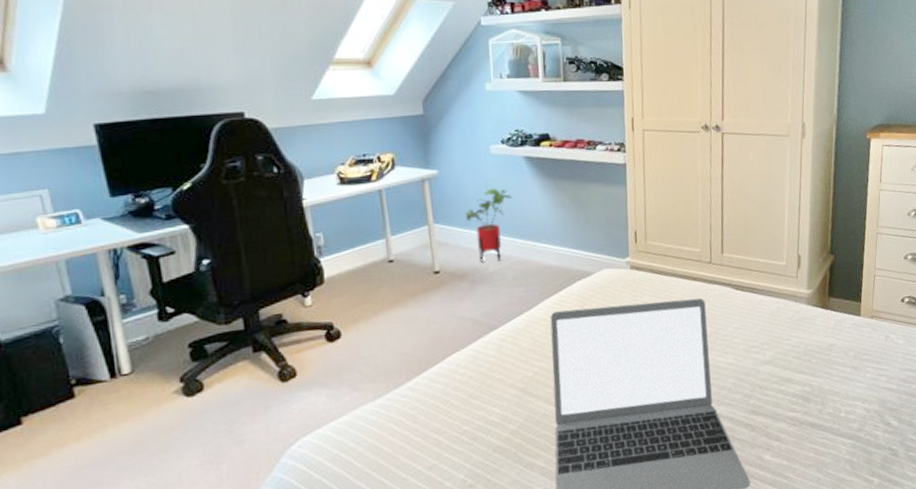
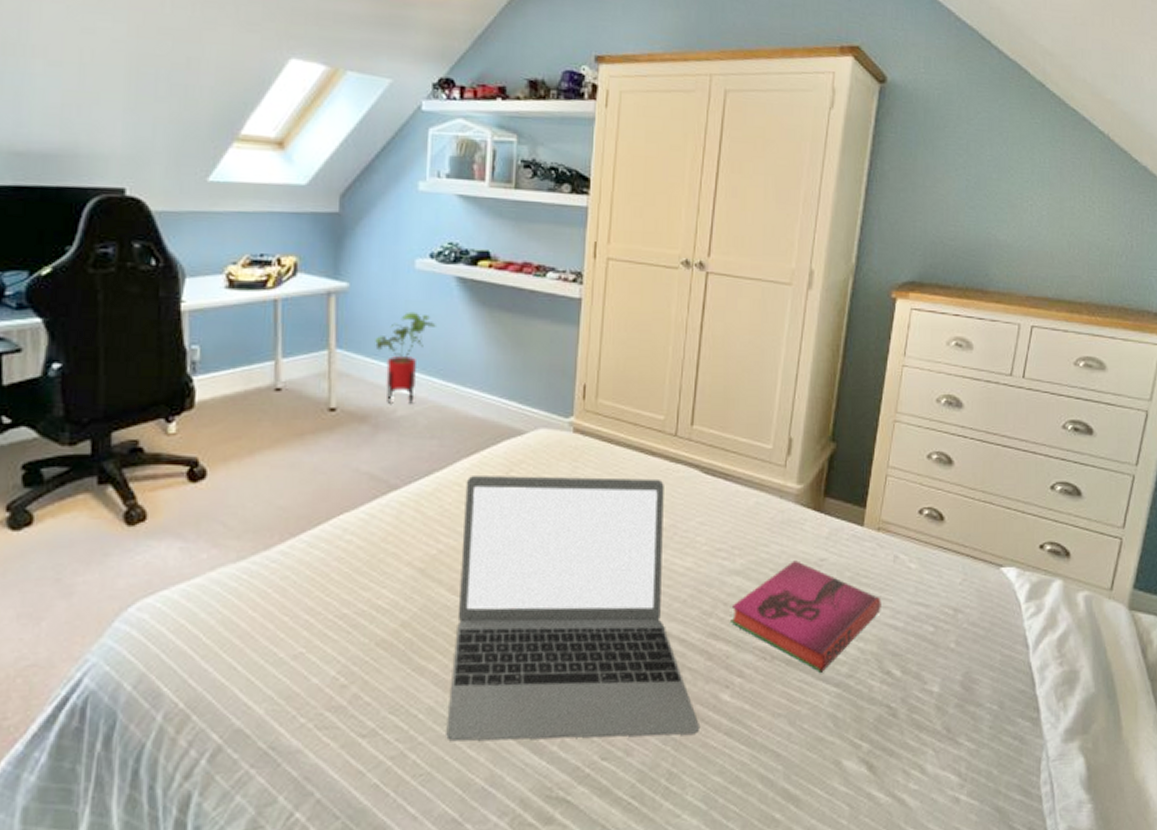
hardback book: none [766,348,879,430] -> present [731,560,881,673]

